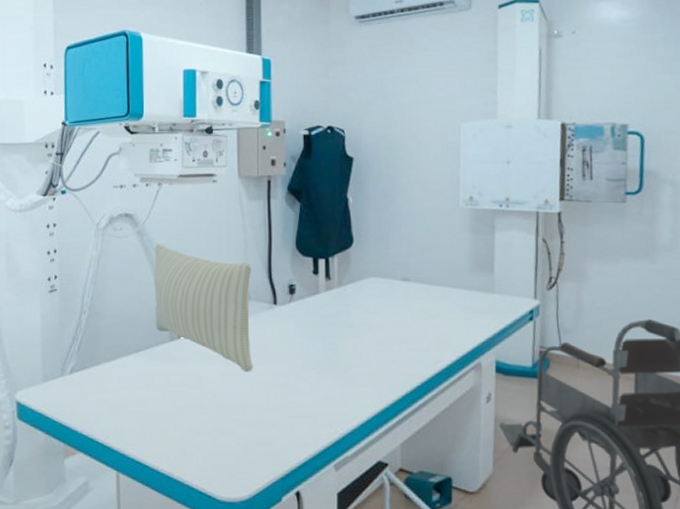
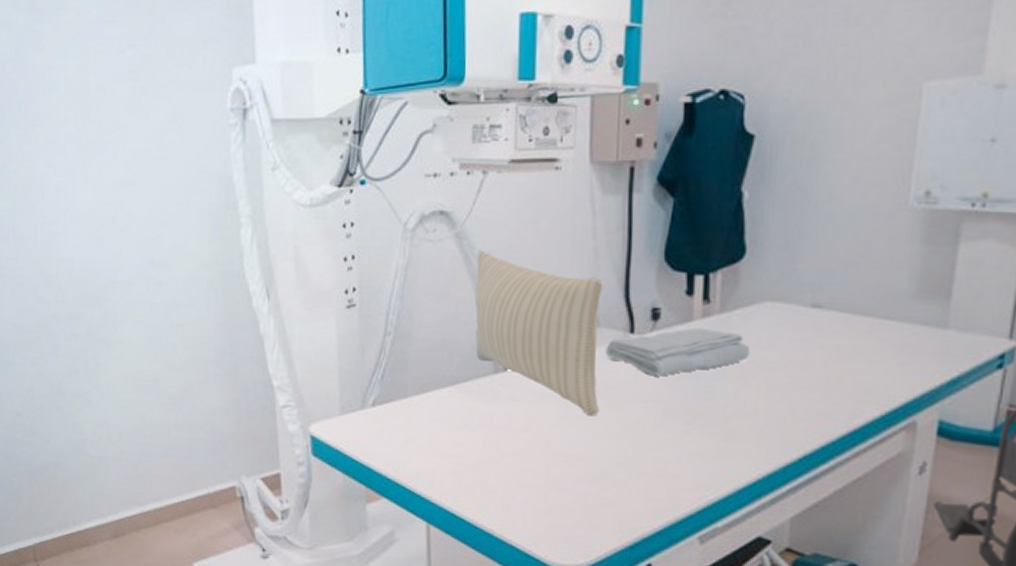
towel: none [256,298,362,337] -> present [605,327,751,377]

